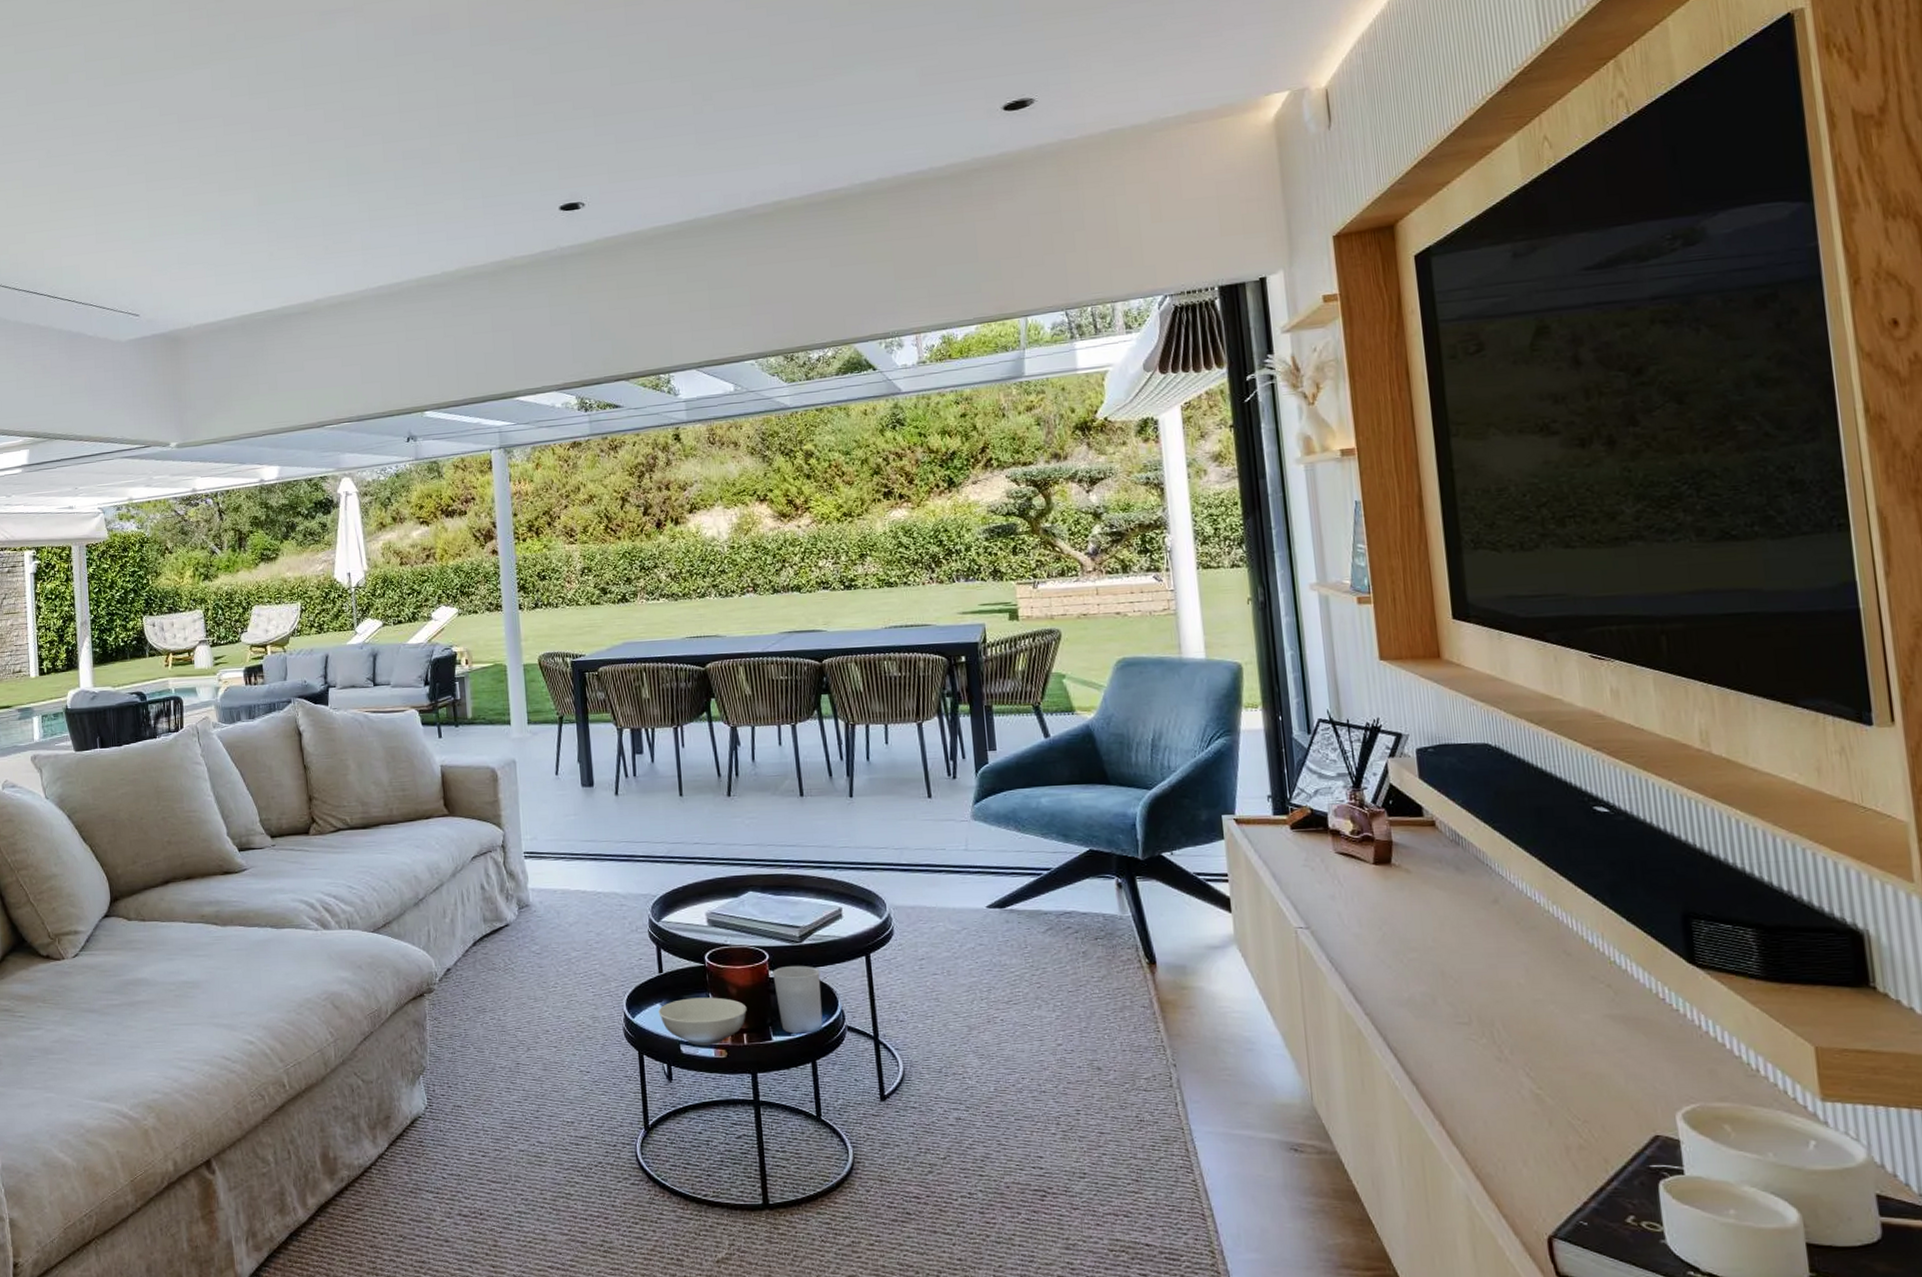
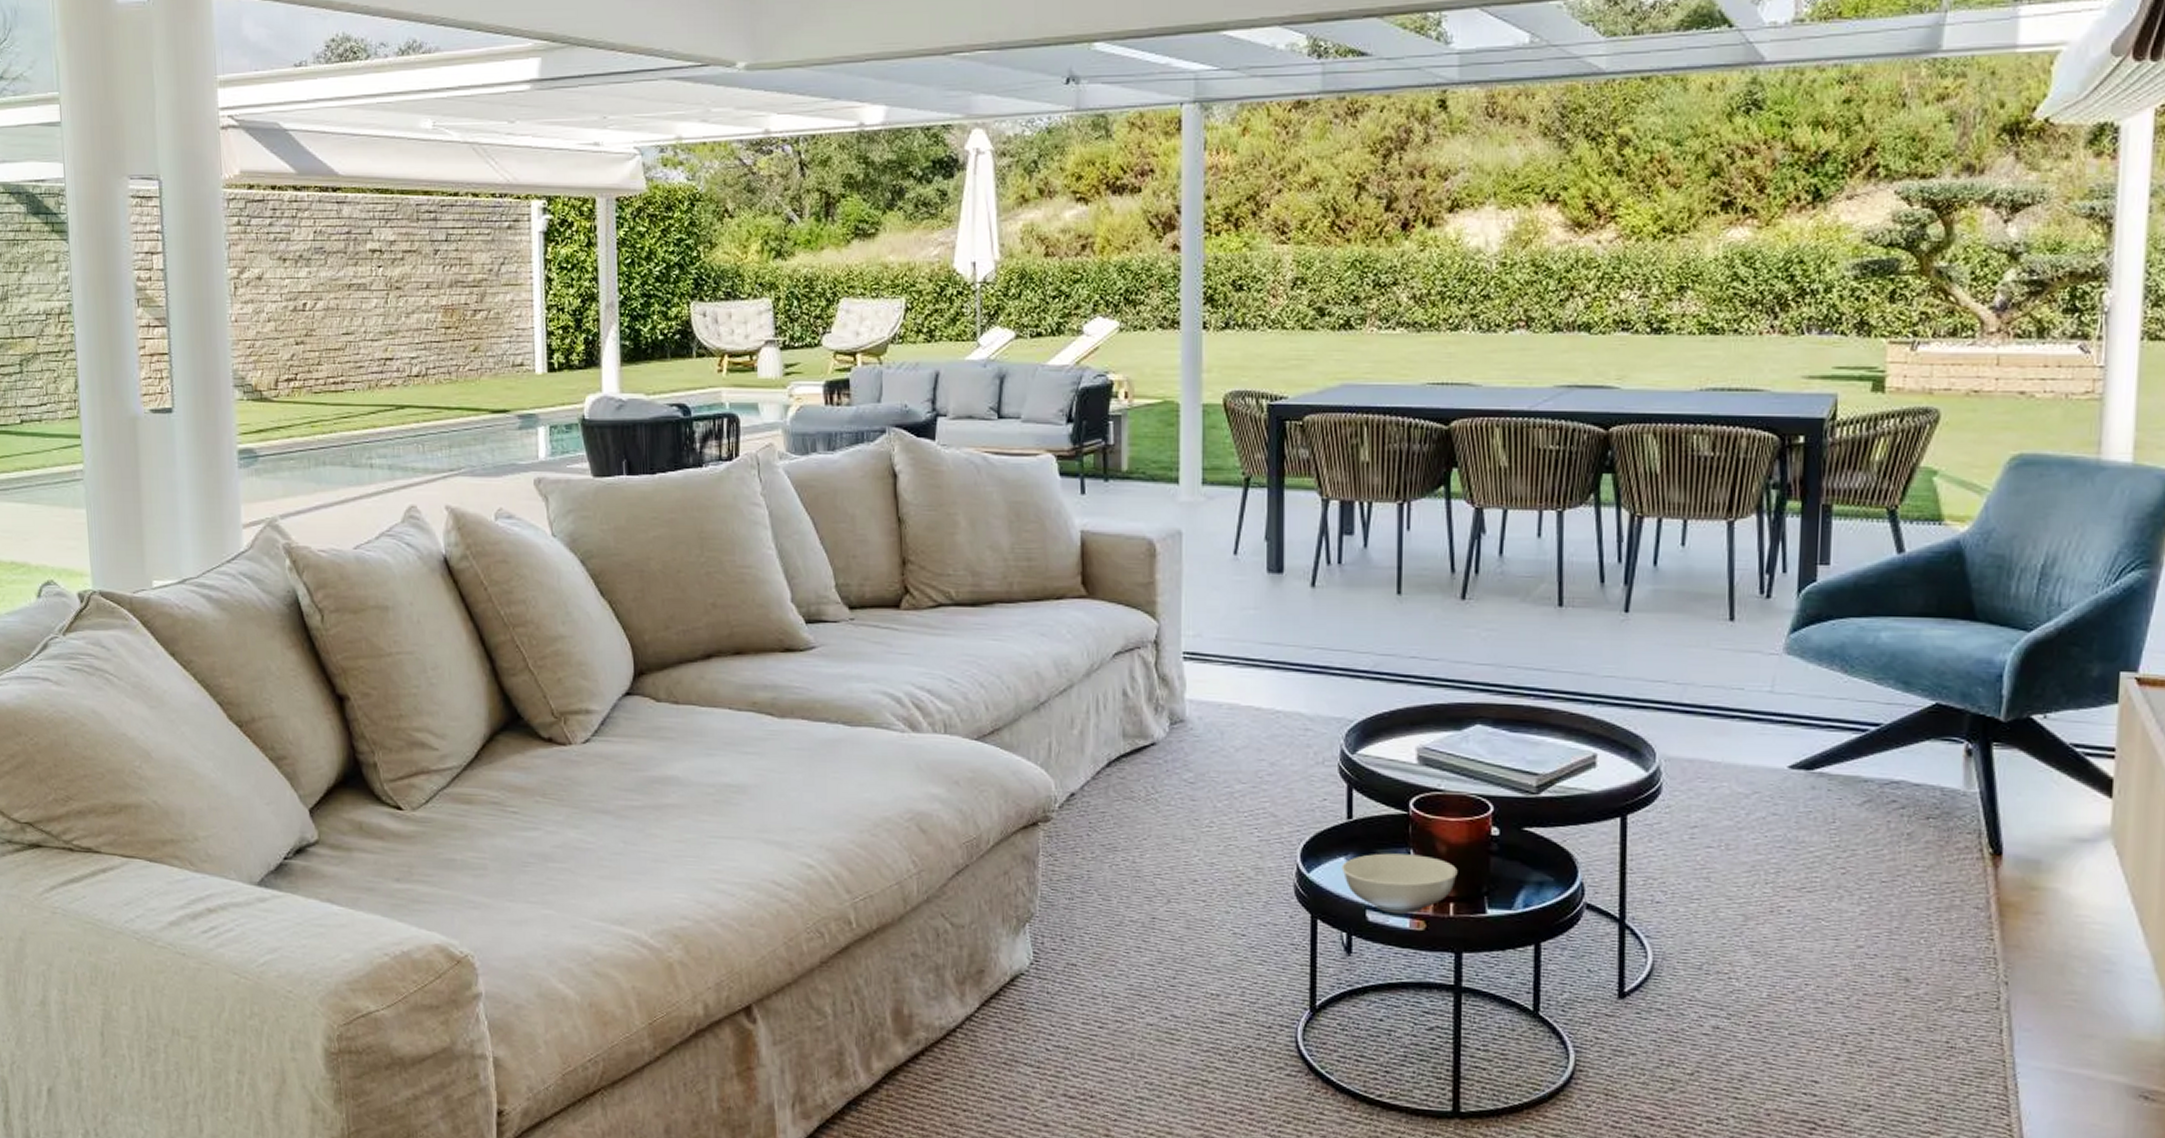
candle holder: present [773,966,823,1034] -> none [1496,823,1559,909]

